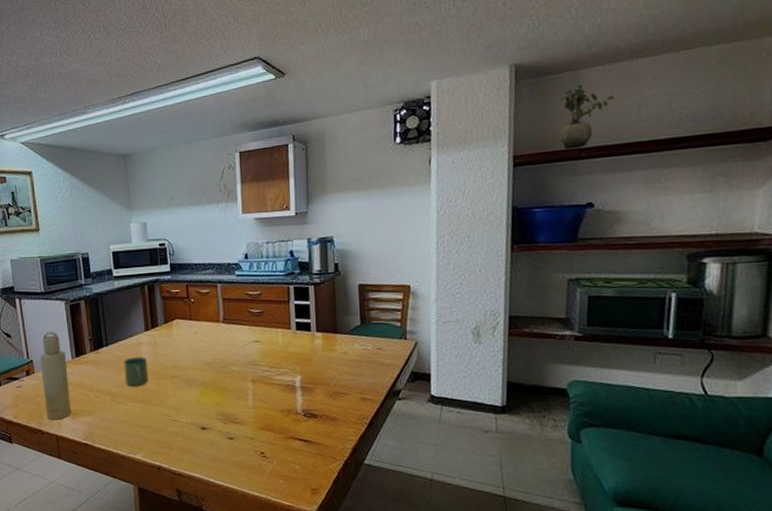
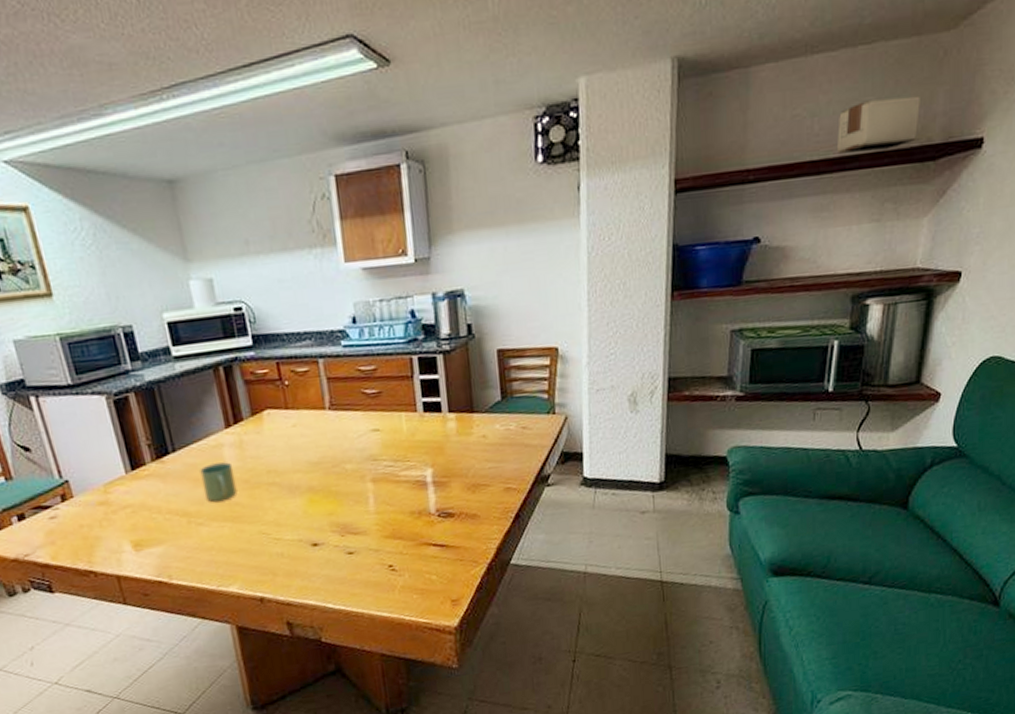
bottle: present [40,332,71,420] -> none [78,439,134,557]
potted plant: present [560,84,614,150] -> none [726,86,786,171]
box: none [665,88,747,136] -> present [837,95,920,154]

